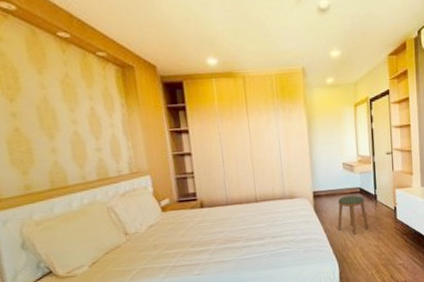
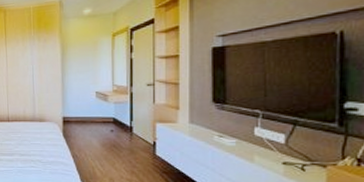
stool: present [337,195,369,235] -> none [86,124,122,164]

